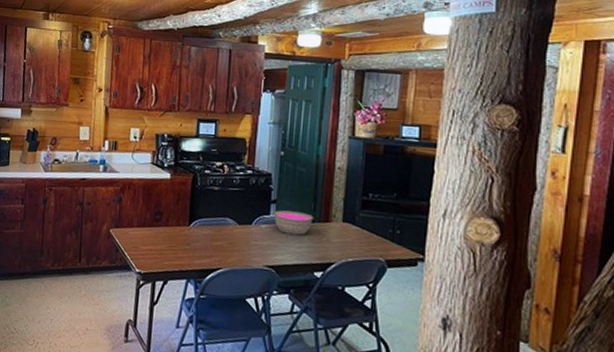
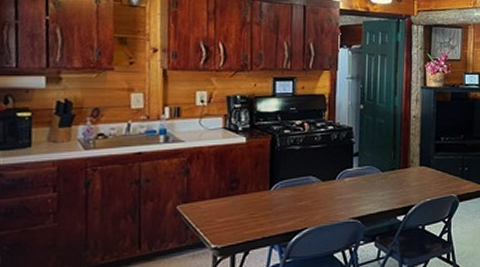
bowl: present [273,210,313,236] -> none [356,162,393,184]

